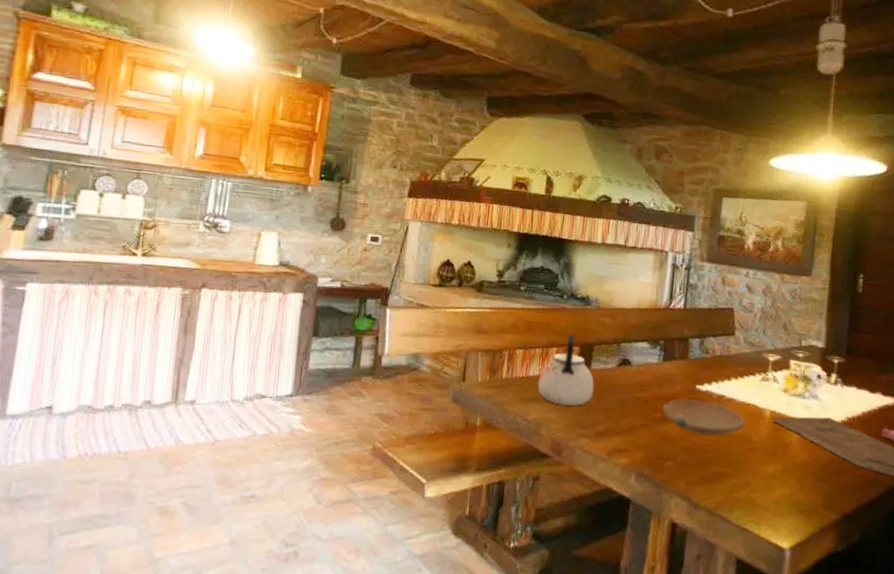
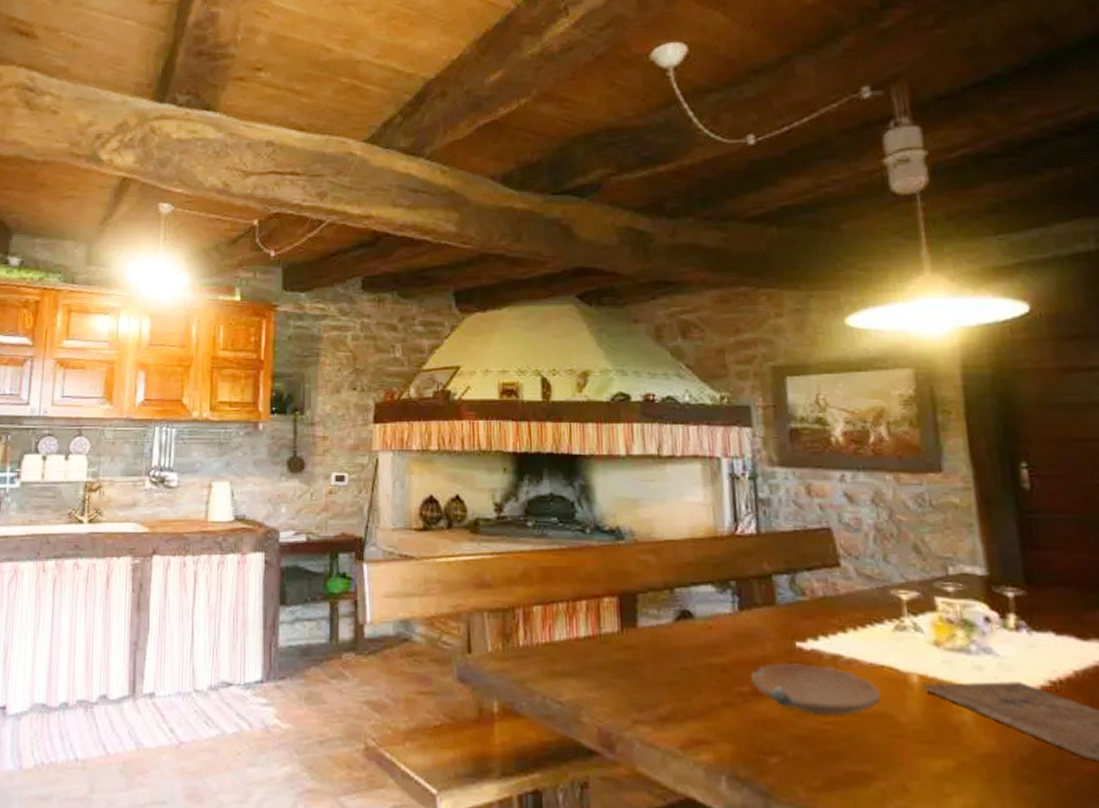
kettle: present [537,333,594,406] -> none [567,580,647,680]

